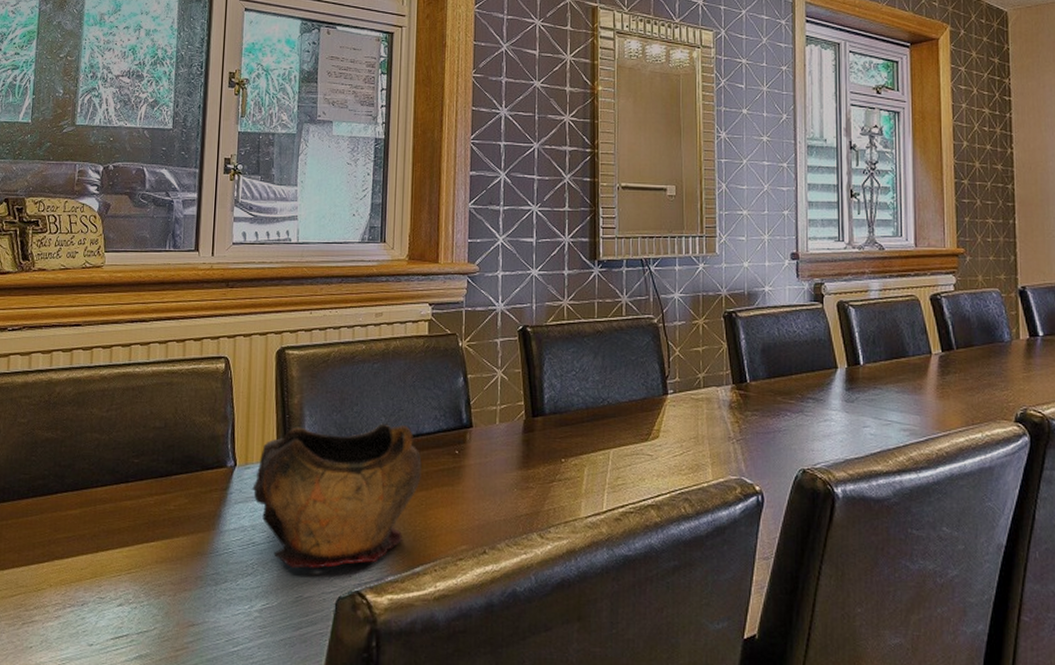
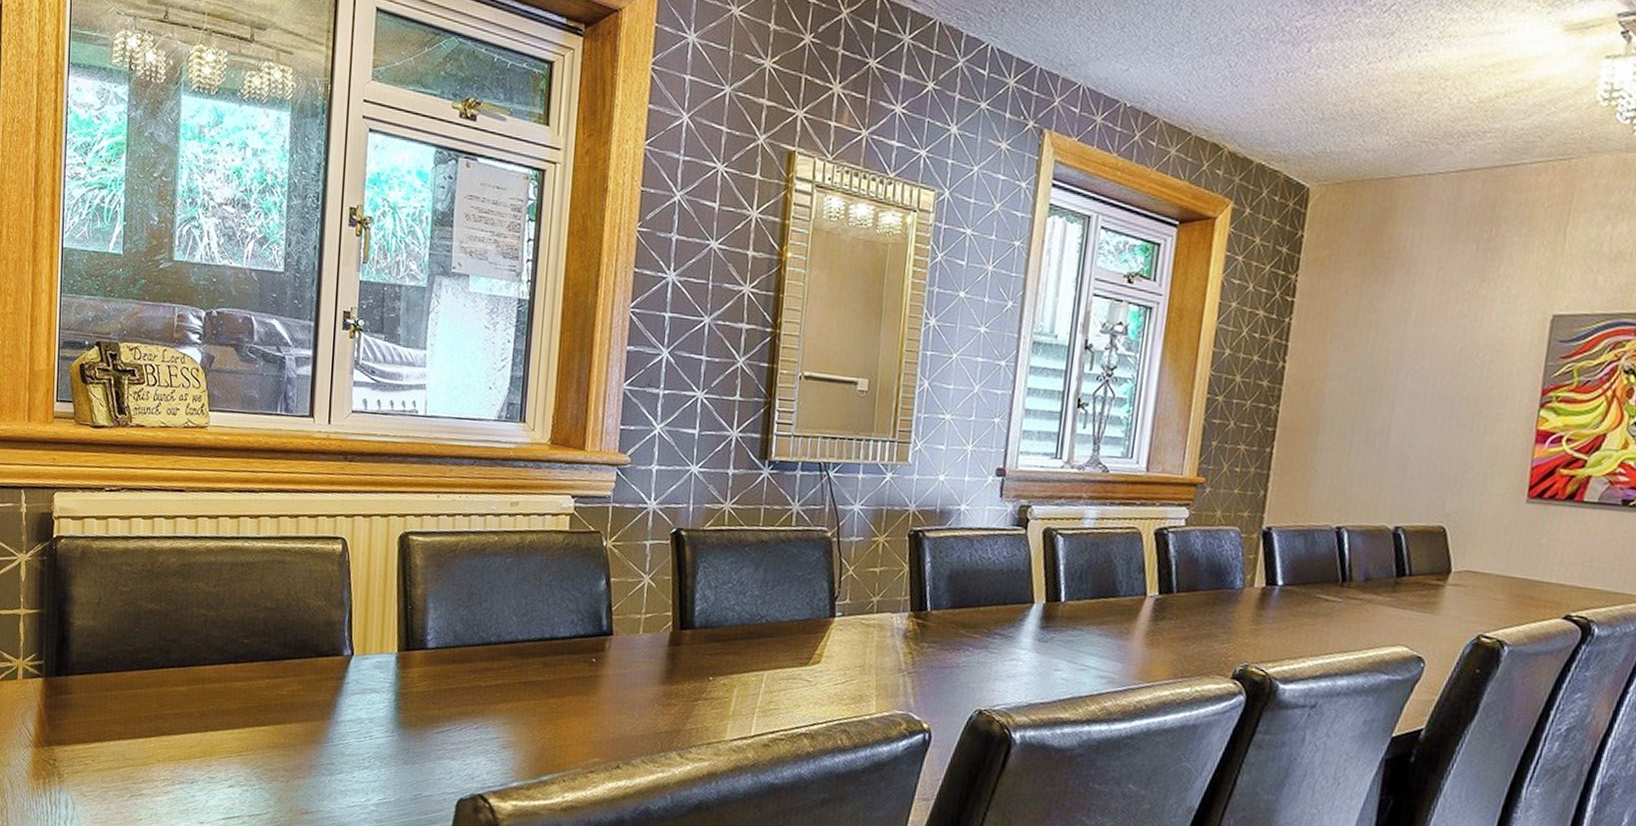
decorative bowl: present [251,423,422,569] -> none [369,619,555,768]

